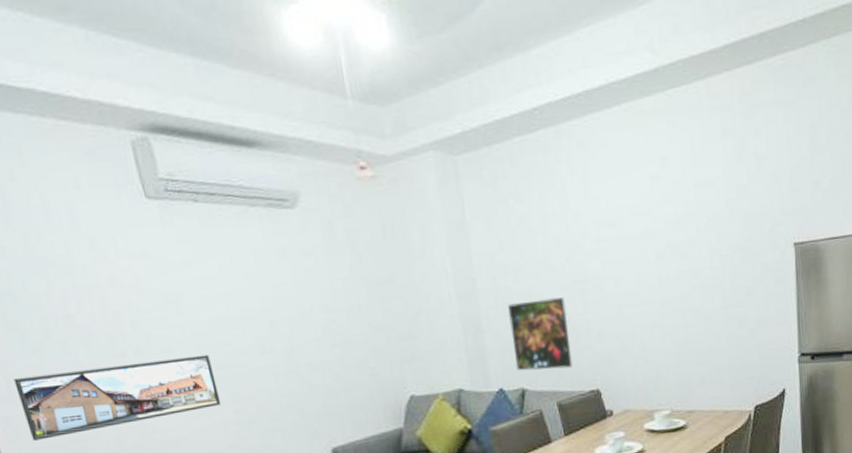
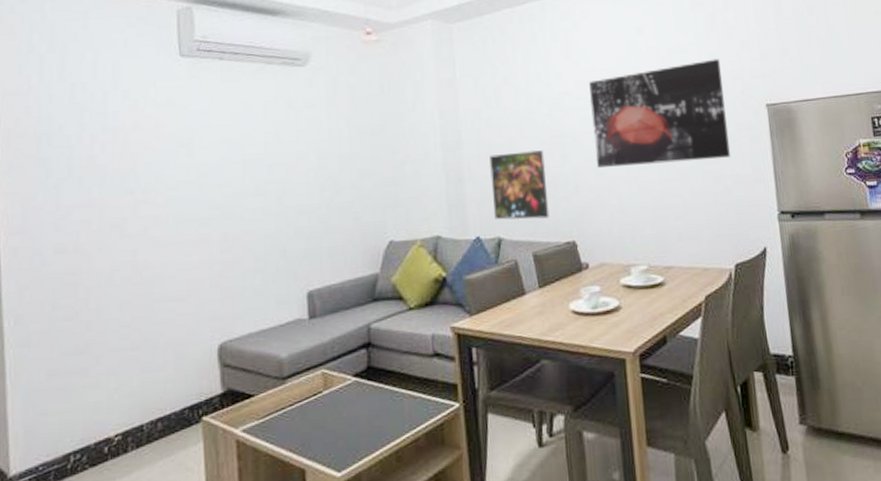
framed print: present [14,354,222,441] -> none [30,195,211,272]
wall art: none [610,193,755,314] -> present [589,59,730,168]

